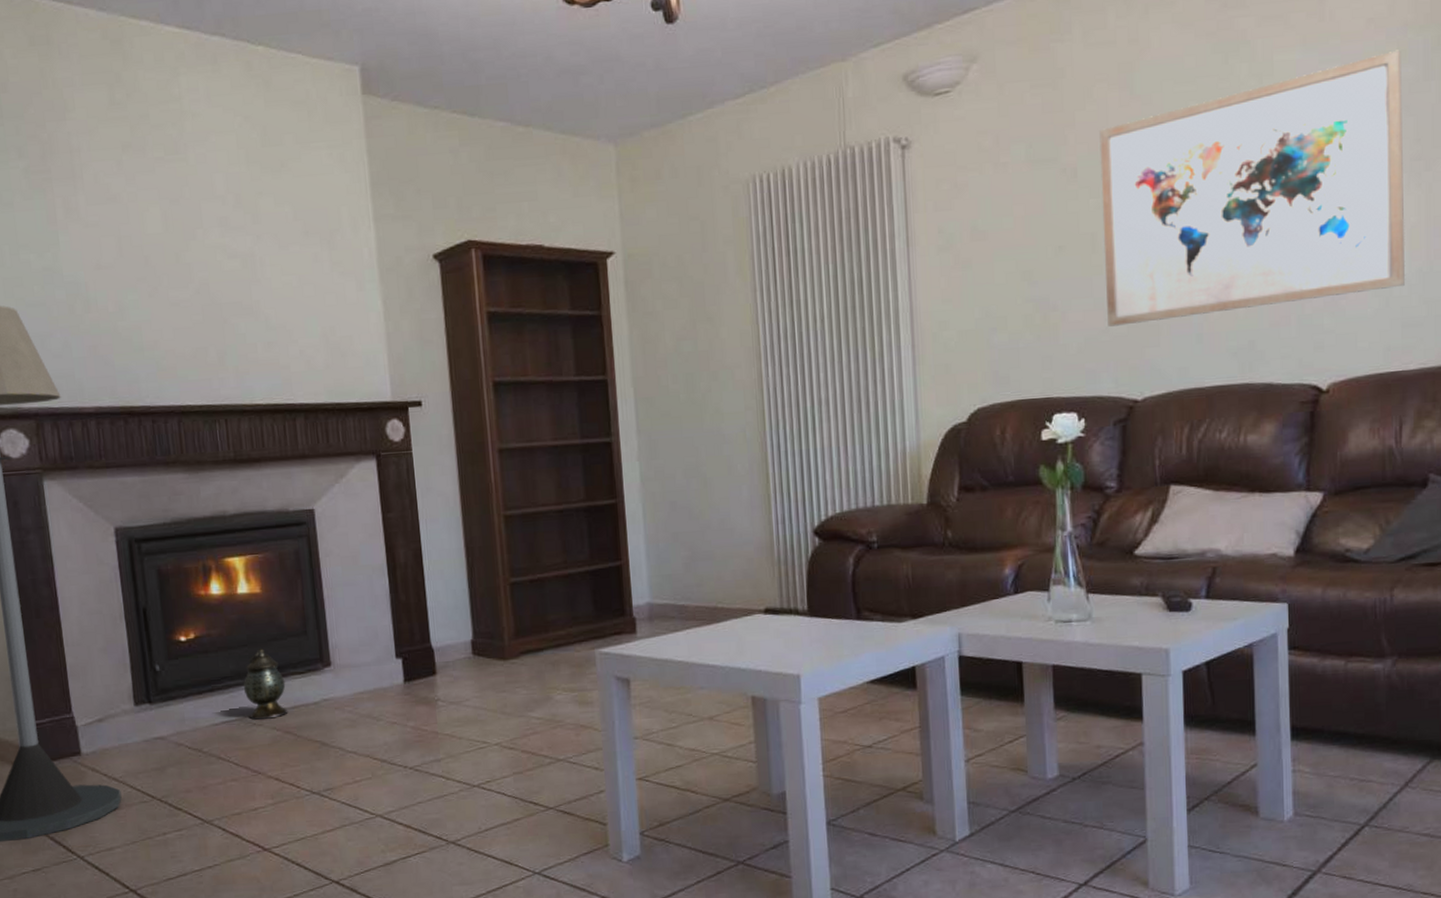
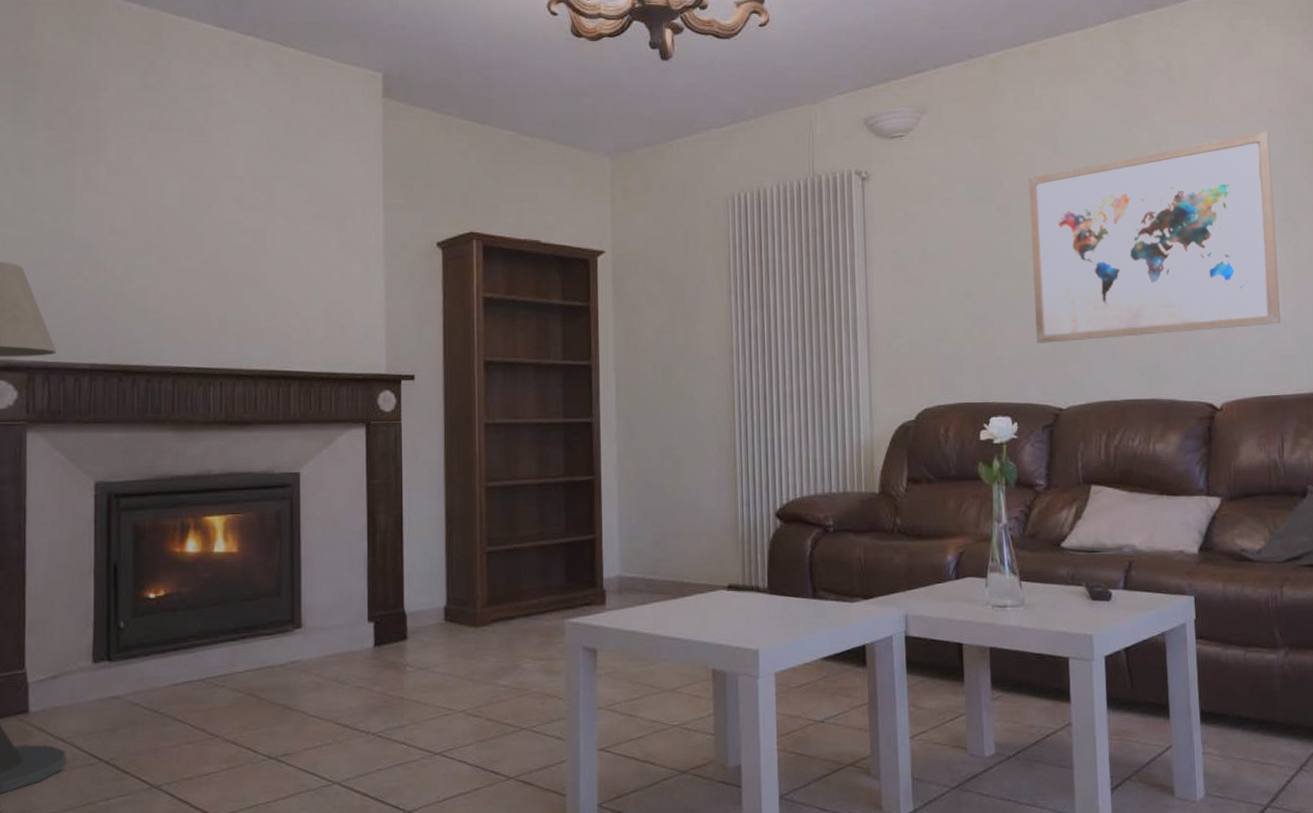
lantern: present [244,647,289,720] -> none [210,607,253,681]

